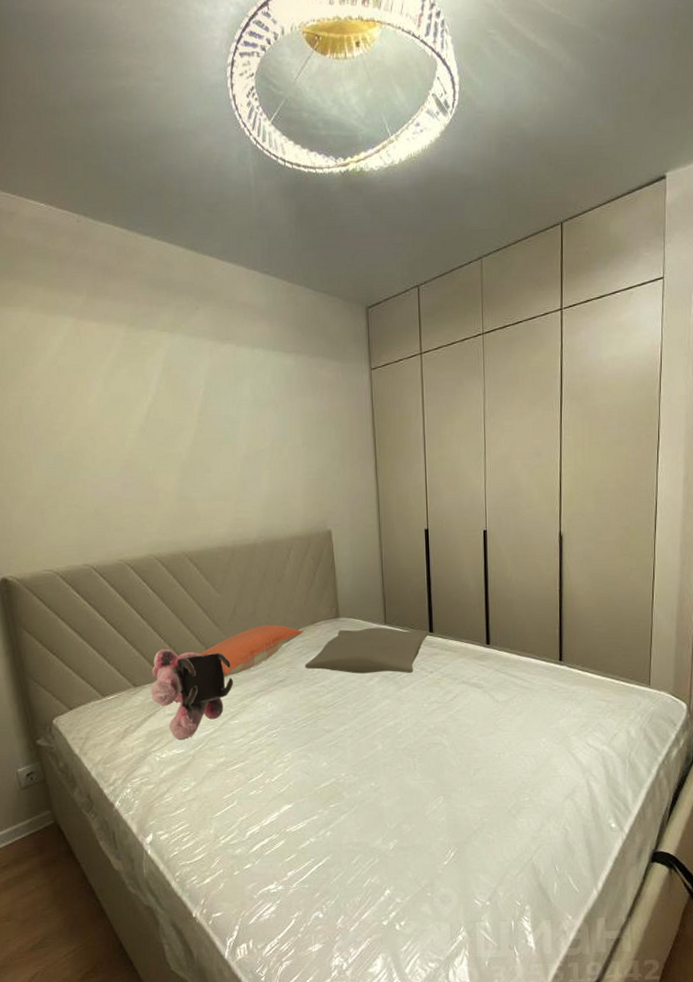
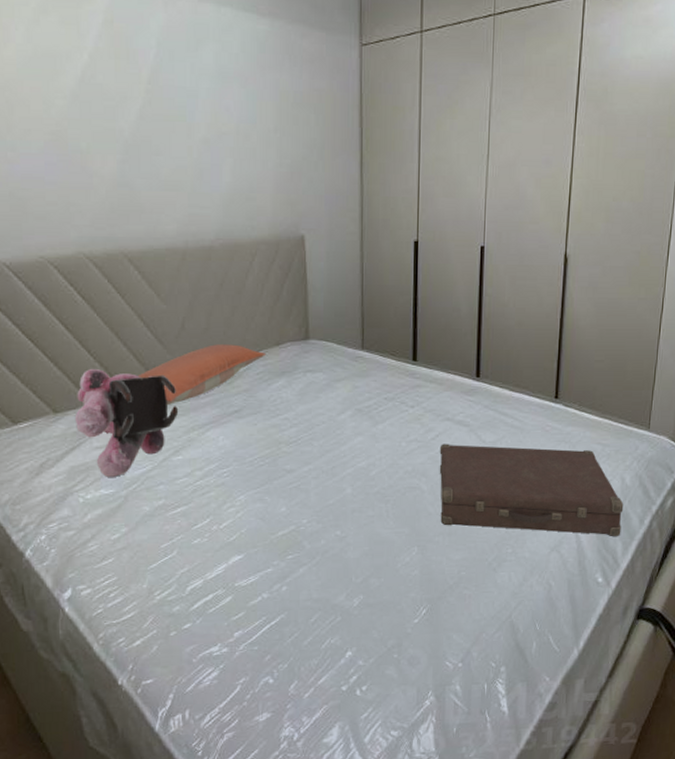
pillow: present [305,627,429,674] -> none [265,352,412,407]
suitcase: none [458,704,631,786] -> present [439,444,624,537]

